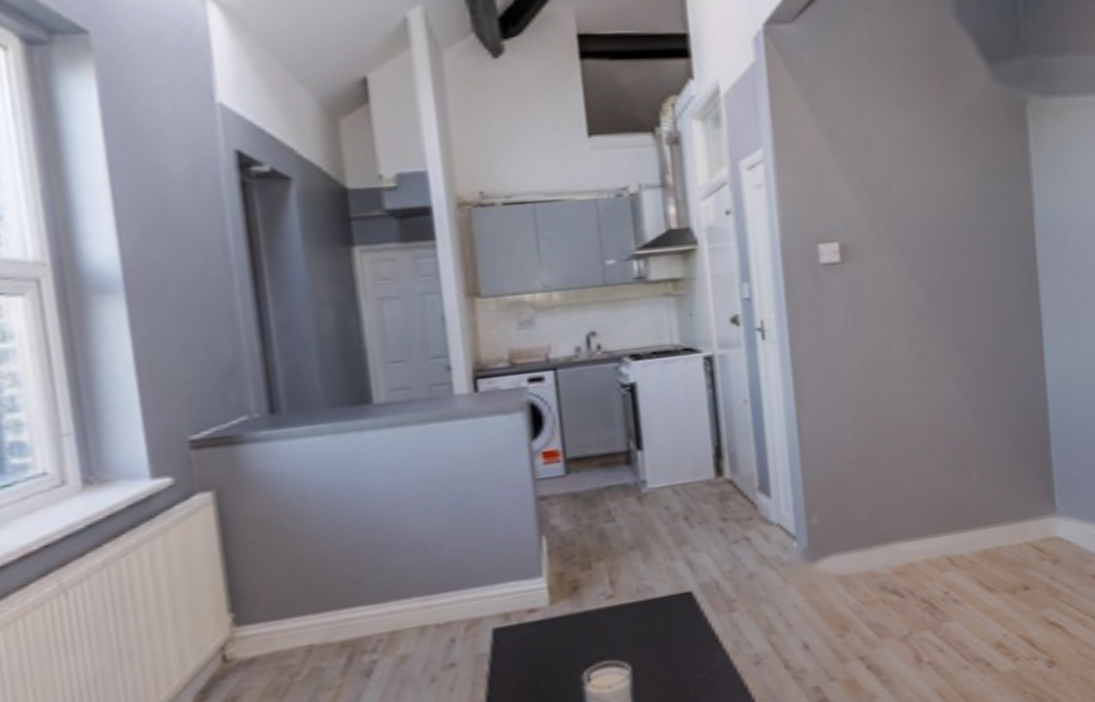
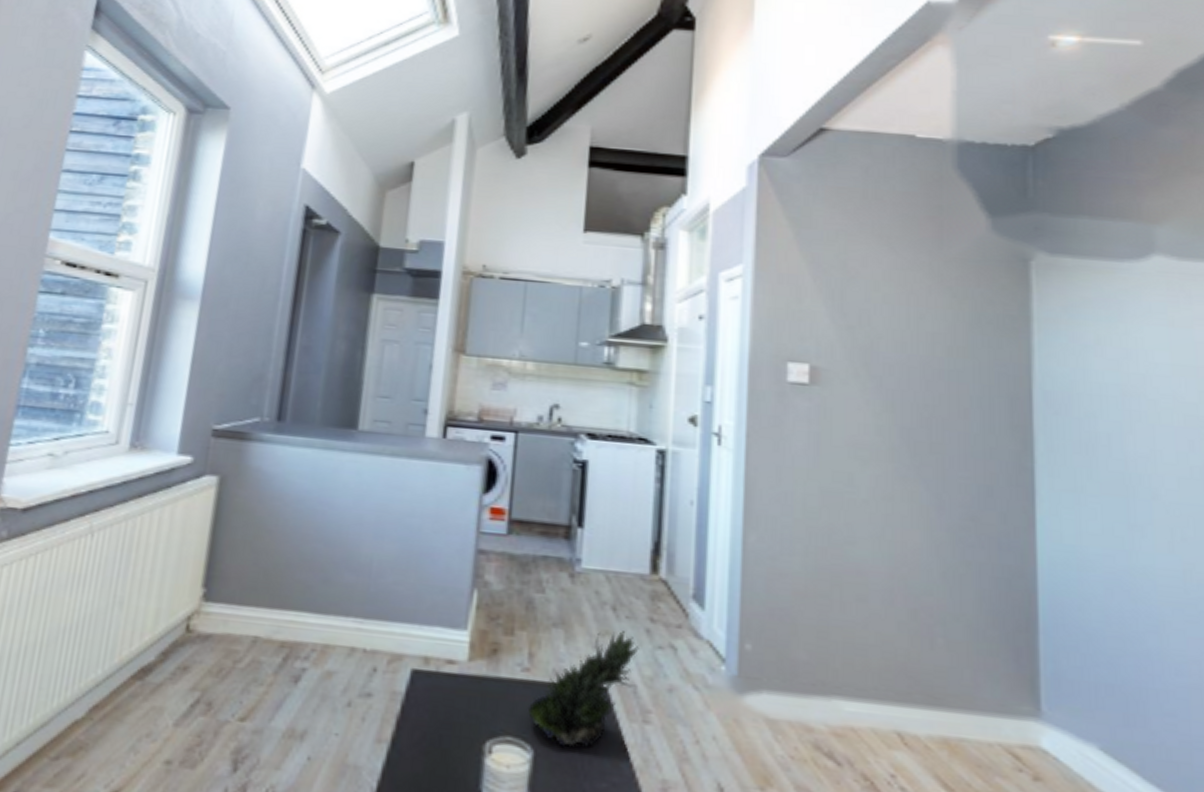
succulent plant: none [618,536,716,656] -> present [527,631,639,748]

